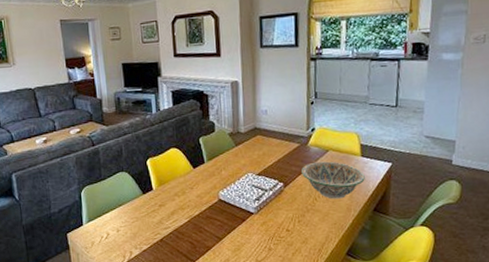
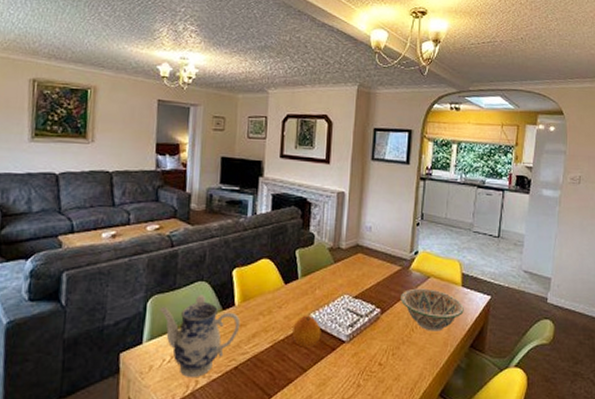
teapot: none [91,183,160,249] -> present [159,295,241,377]
fruit: none [205,193,231,220] -> present [292,315,321,347]

